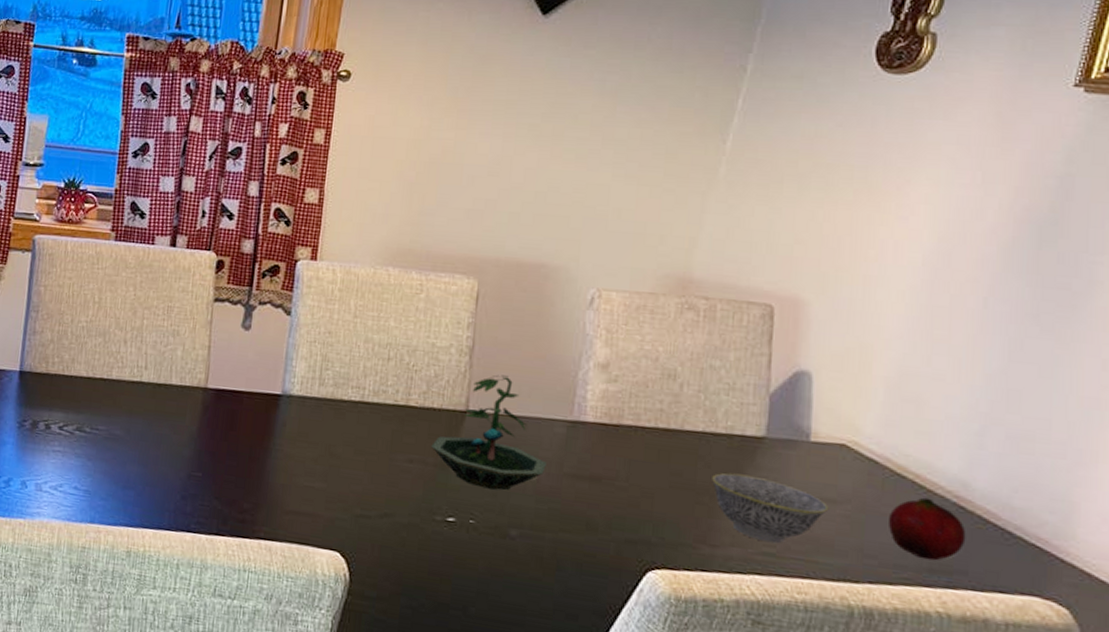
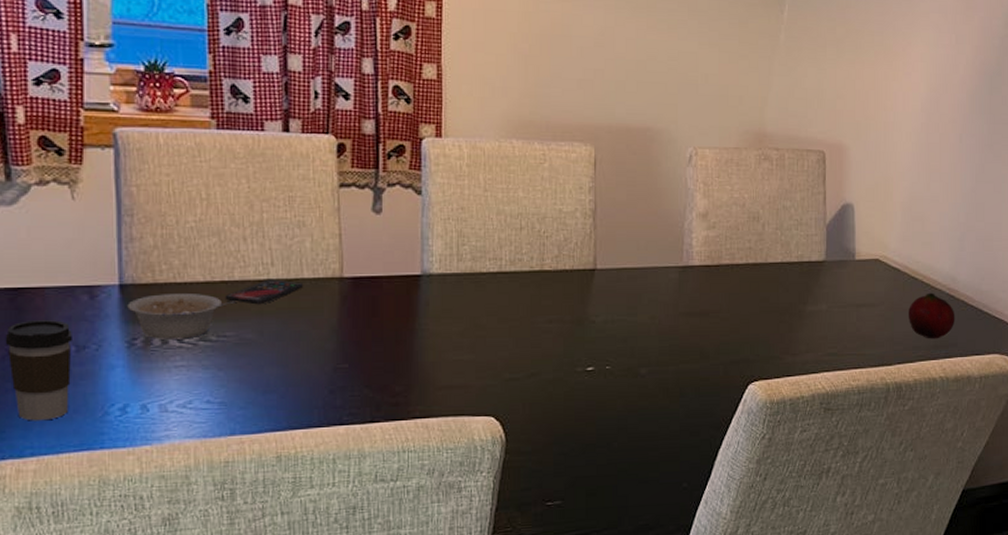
legume: none [23,383,112,427] -> present [127,294,237,339]
smartphone: none [101,381,170,405] -> present [225,279,303,305]
terrarium: present [431,374,546,491] -> none [567,232,665,336]
bowl: present [712,473,829,544] -> none [790,293,870,345]

